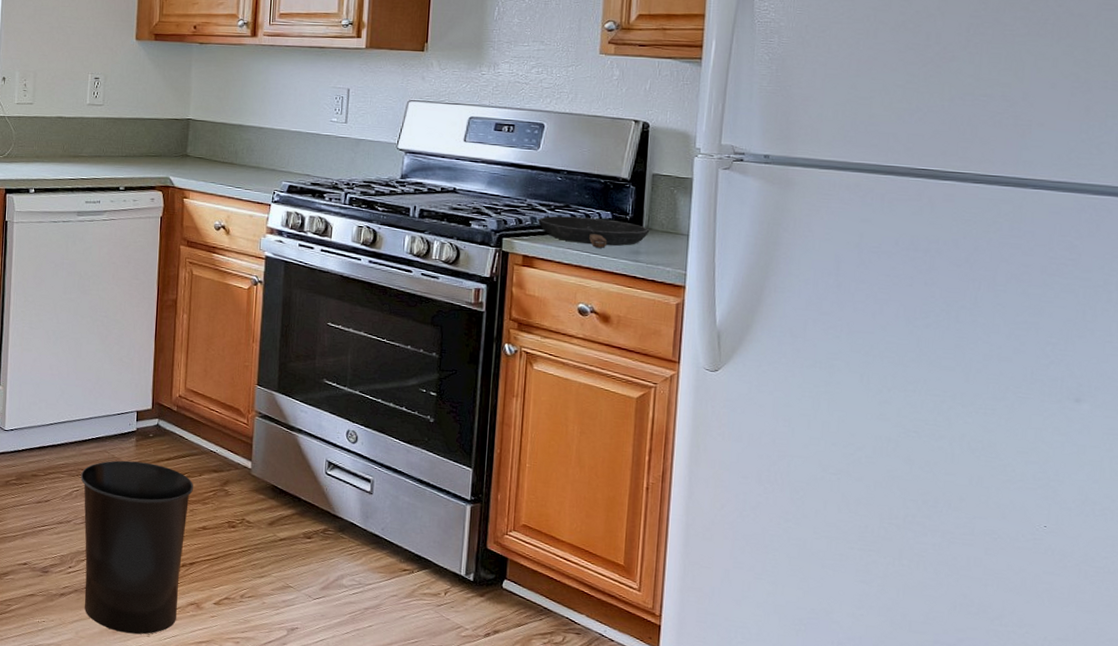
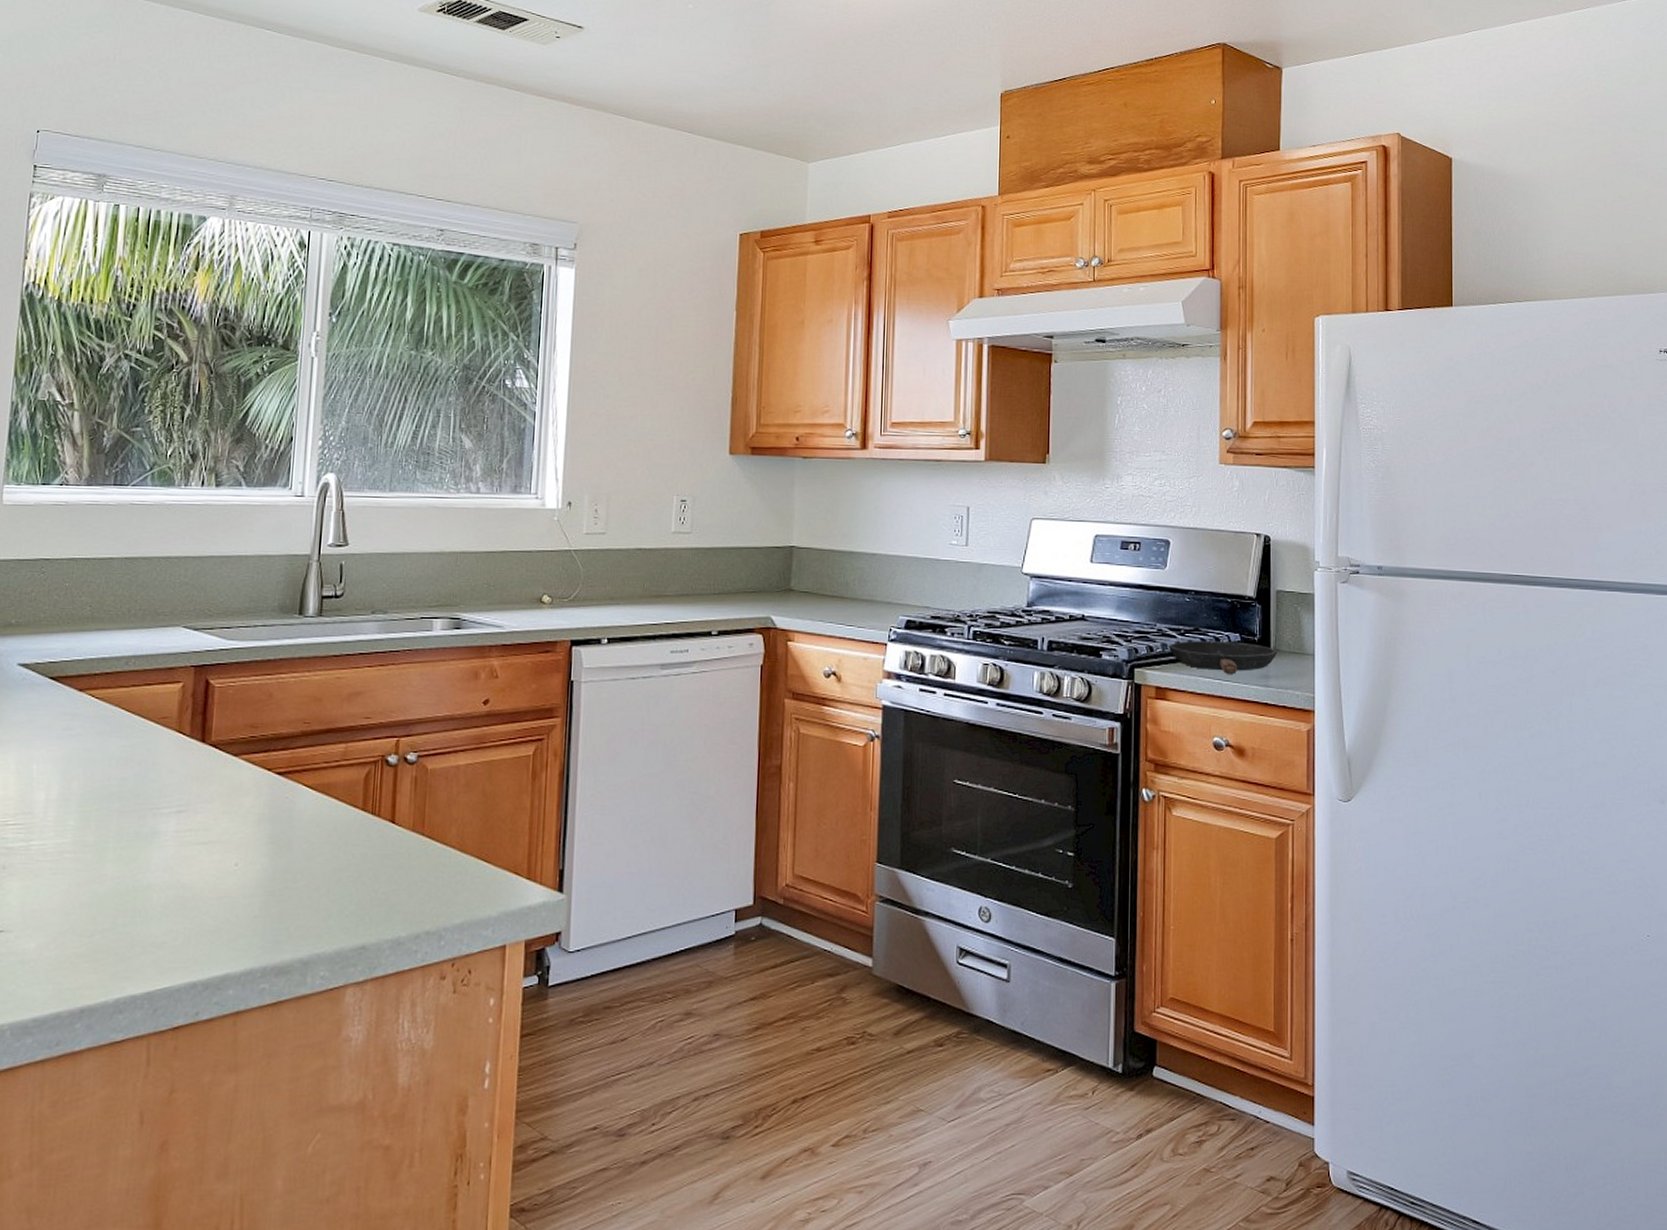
waste bin: present [80,460,193,635] -> none [666,974,805,1202]

